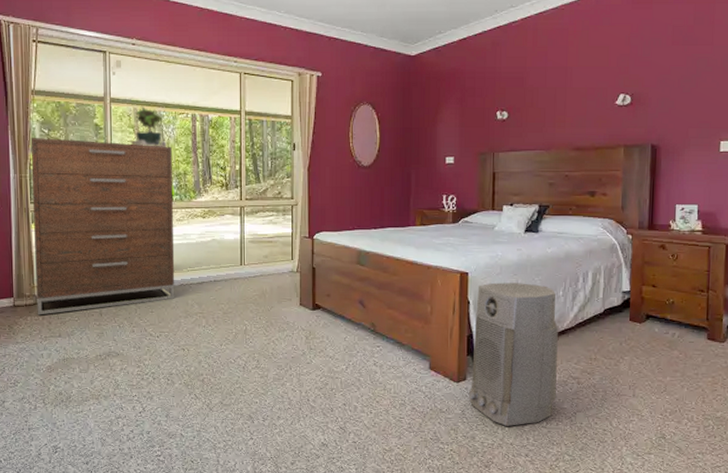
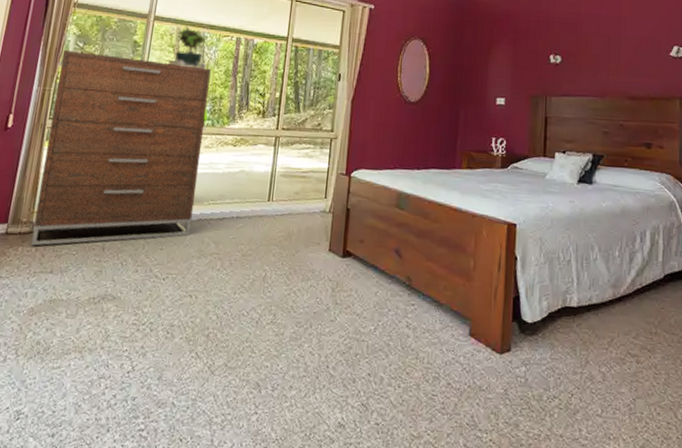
air purifier: present [468,282,558,426] -> none [512,237,614,413]

